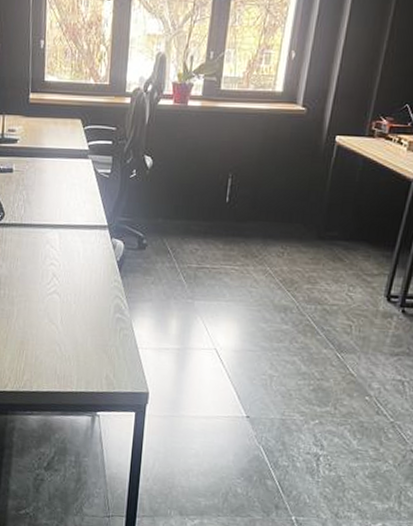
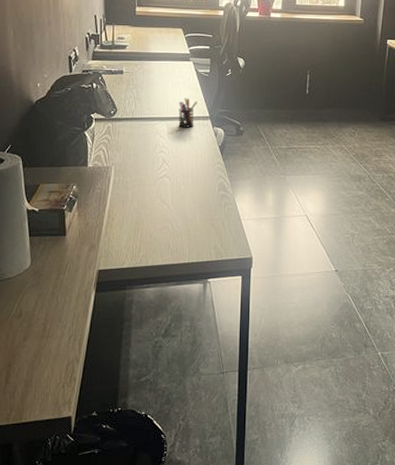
pen holder: none [72,202,95,238] -> present [178,97,197,128]

